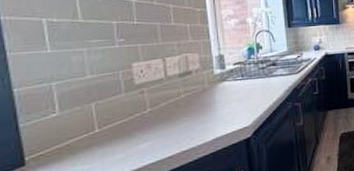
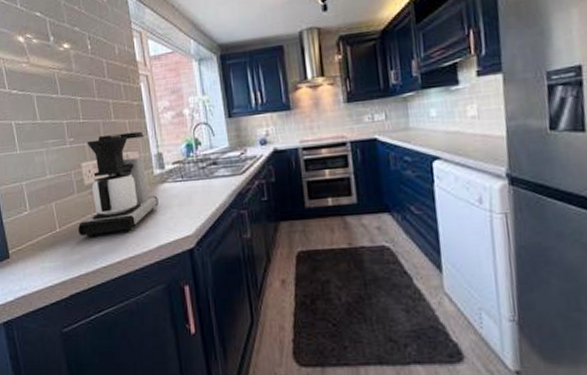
coffee maker: none [123,35,217,136] -> present [78,131,159,238]

